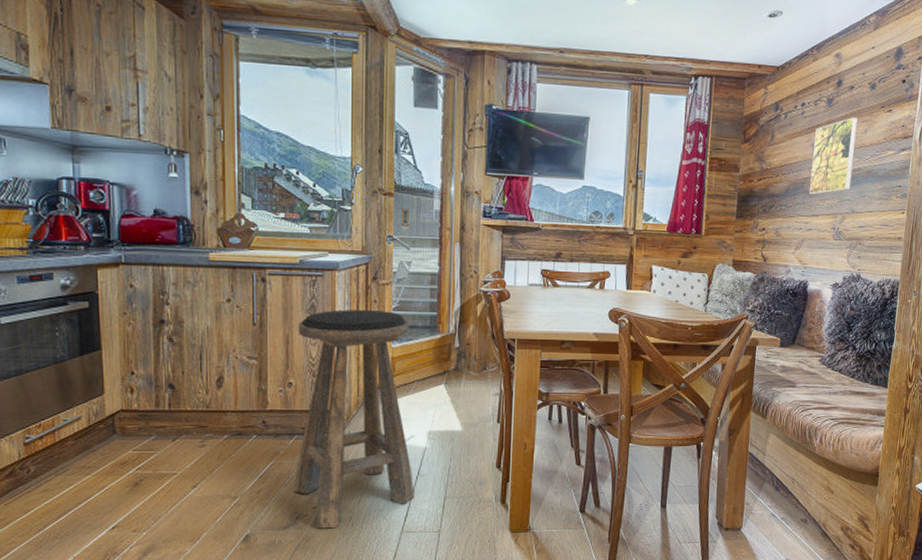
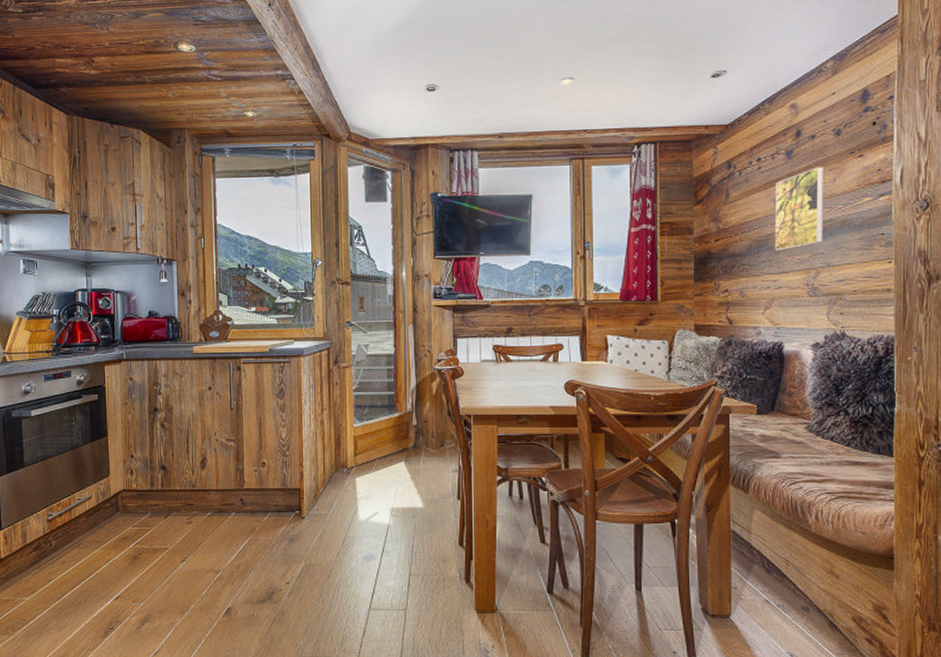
stool: present [294,309,415,529] -> none [269,392,380,604]

